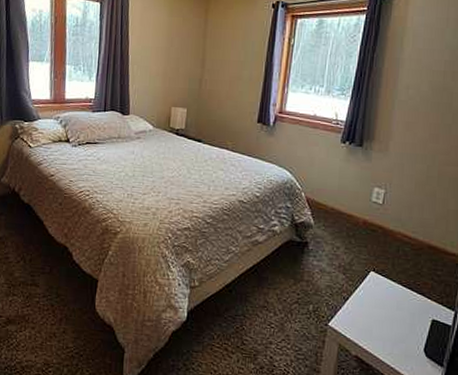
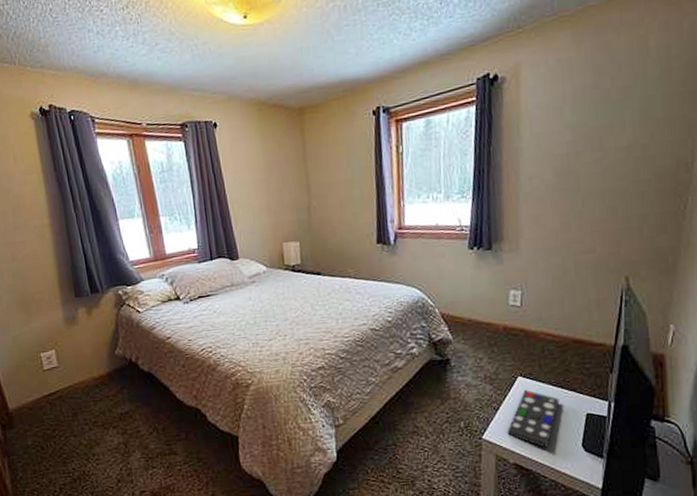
remote control: none [352,285,408,346] -> present [507,389,560,448]

